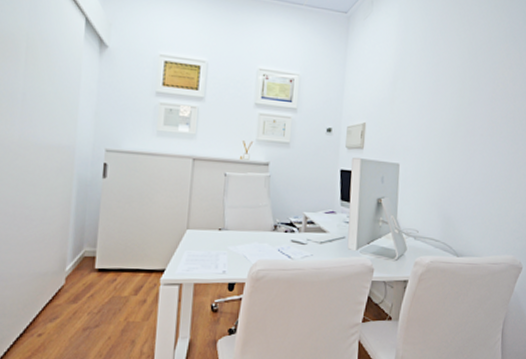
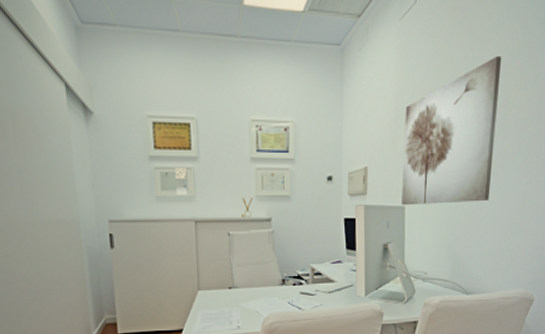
wall art: none [396,37,490,166] -> present [401,55,501,206]

